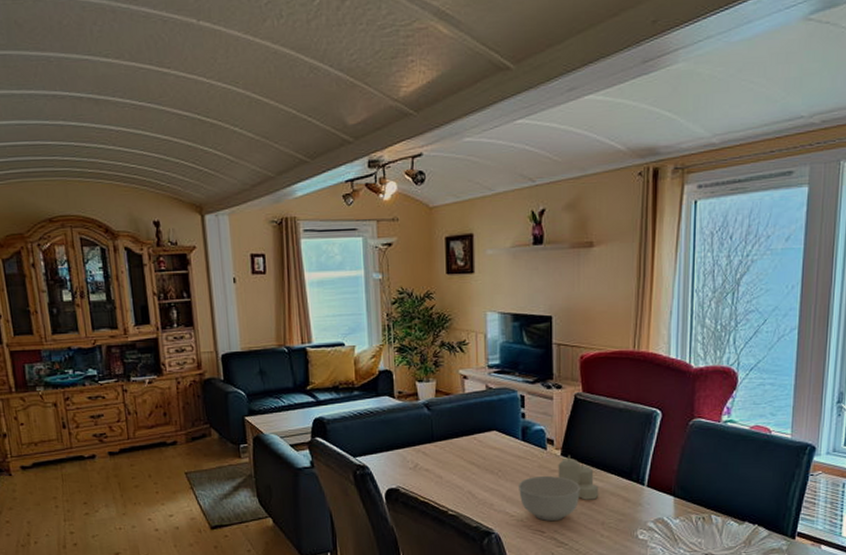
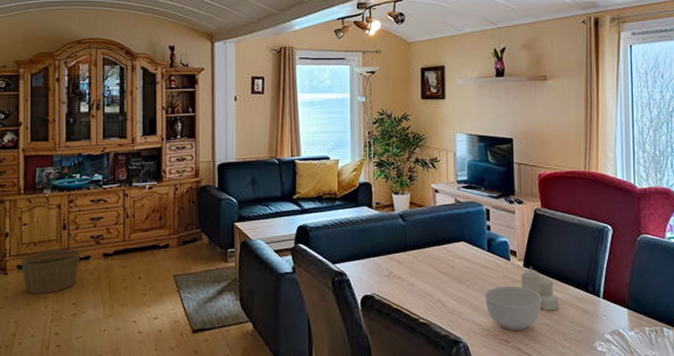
basket: none [23,448,86,494] -> present [20,248,81,294]

